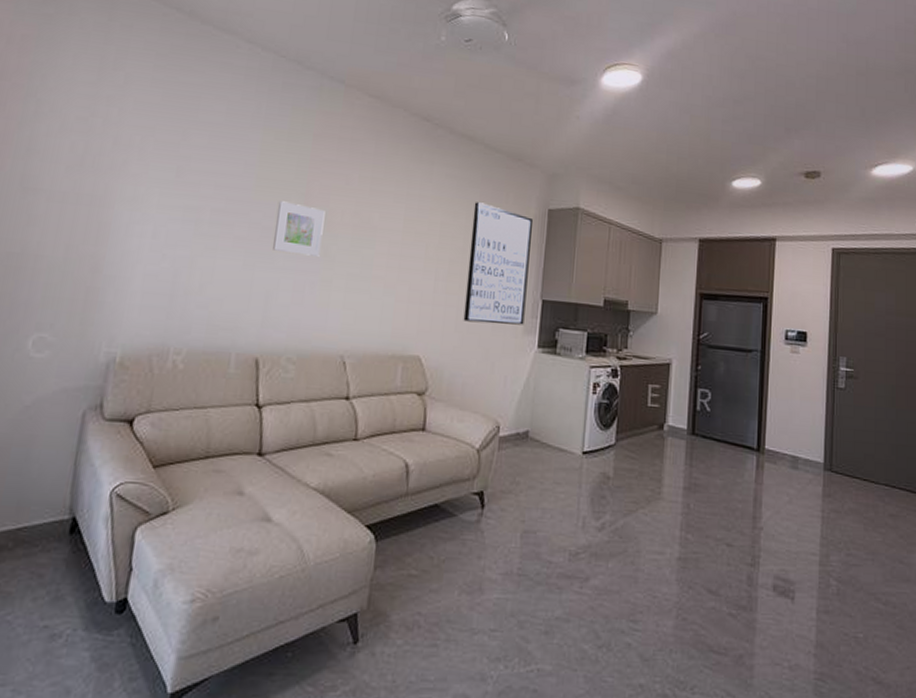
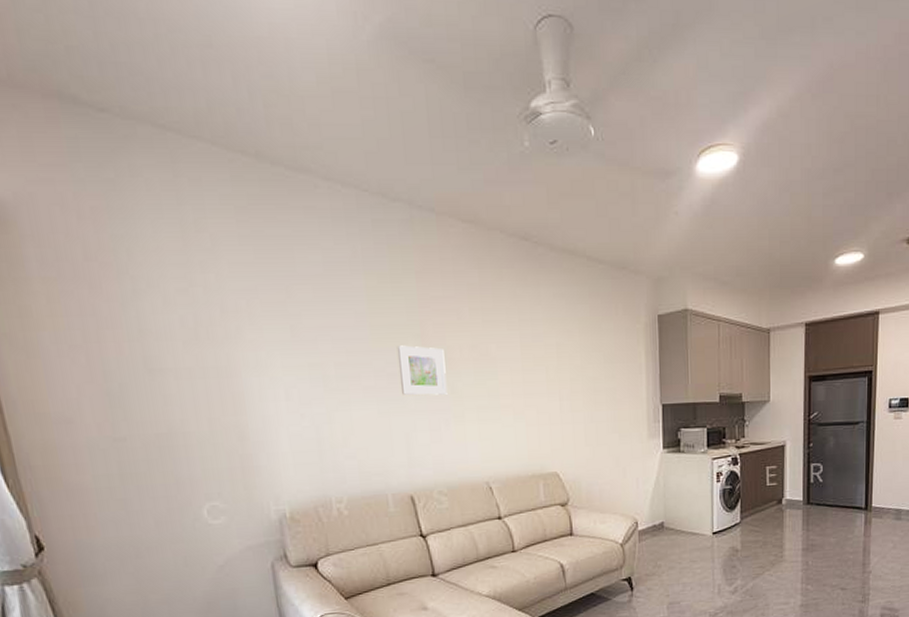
wall art: present [463,202,534,325] -> none [585,318,648,435]

